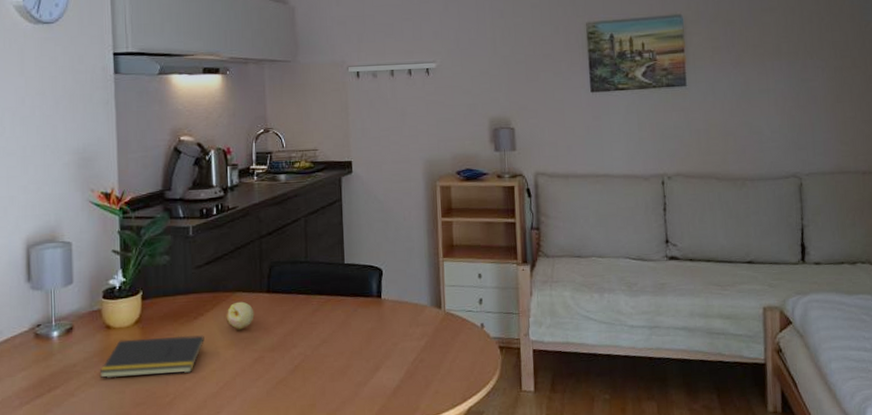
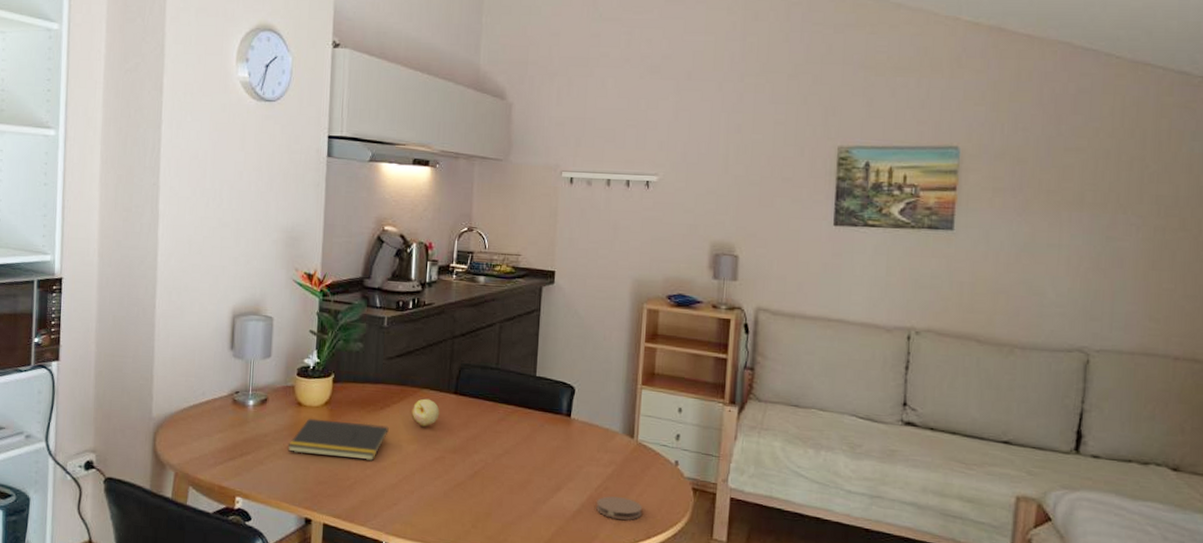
coaster: none [414,366,456,388] -> present [596,496,642,520]

